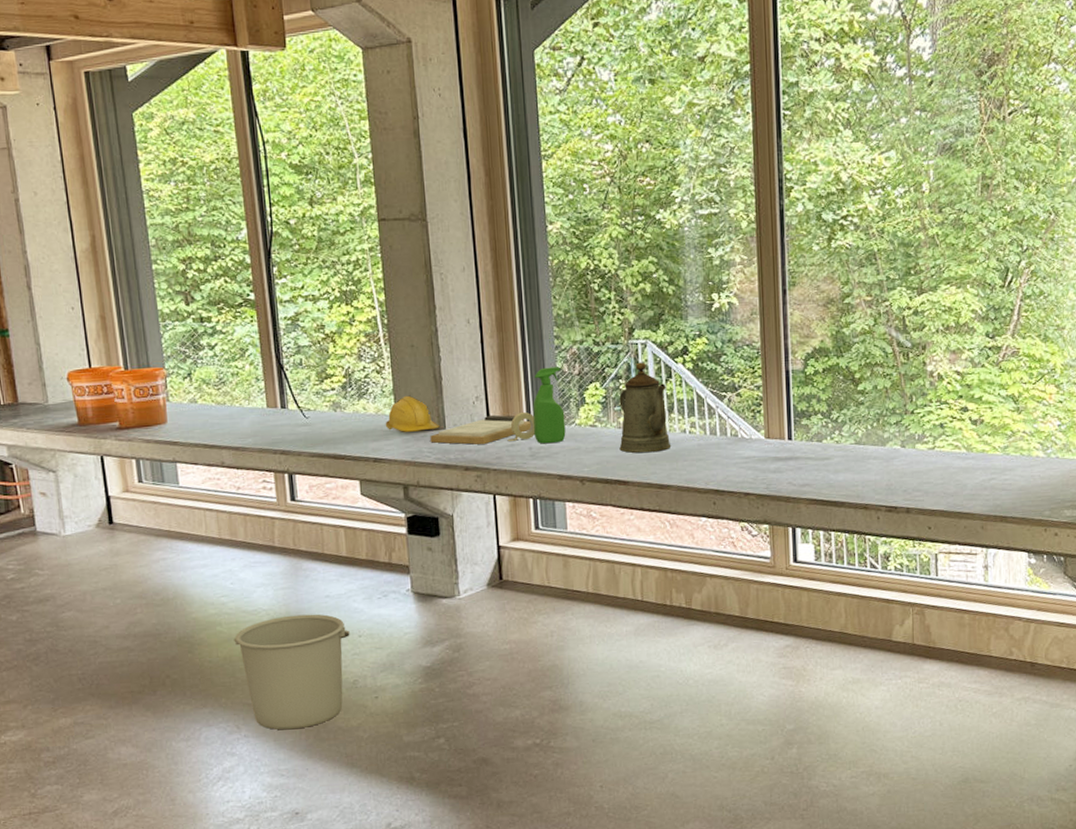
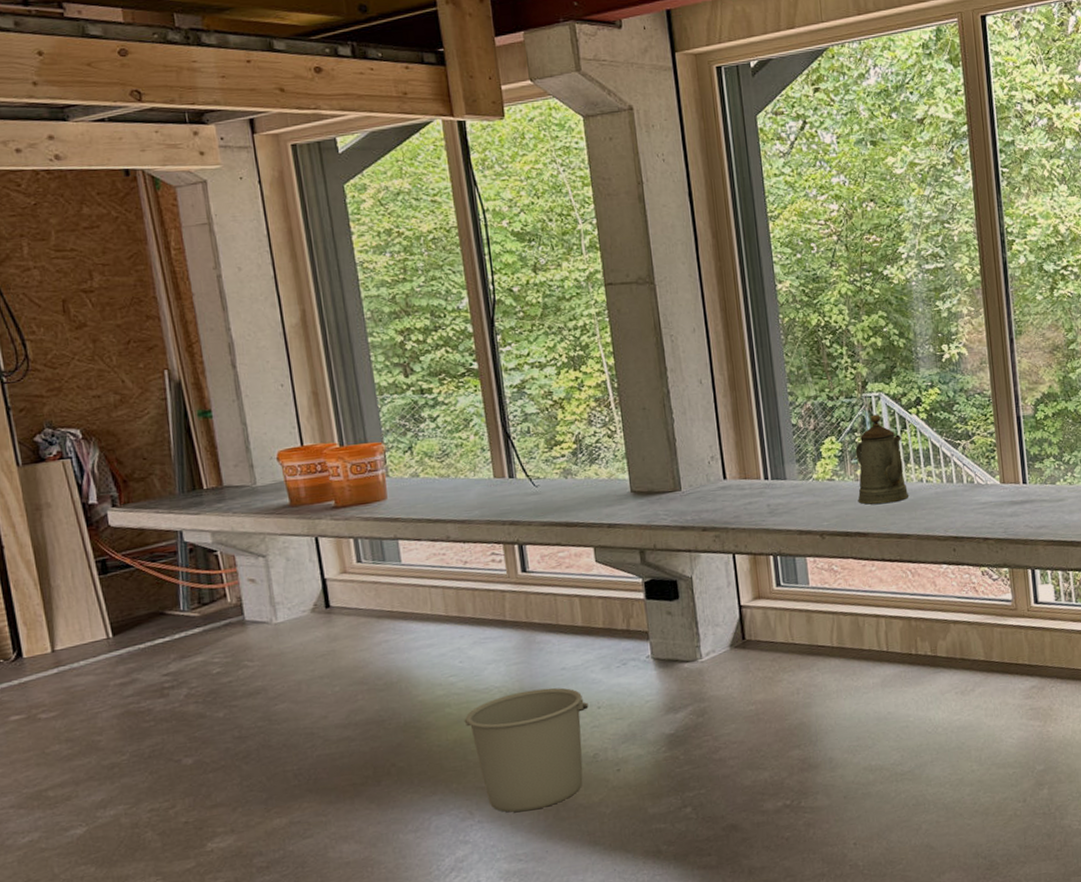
hard hat: present [385,395,440,433] -> none [618,458,675,497]
clipboard: present [430,414,532,445] -> none [665,473,769,505]
adhesive tape: present [507,412,536,441] -> none [745,469,773,499]
spray bottle: present [533,367,566,444] -> none [769,423,804,501]

